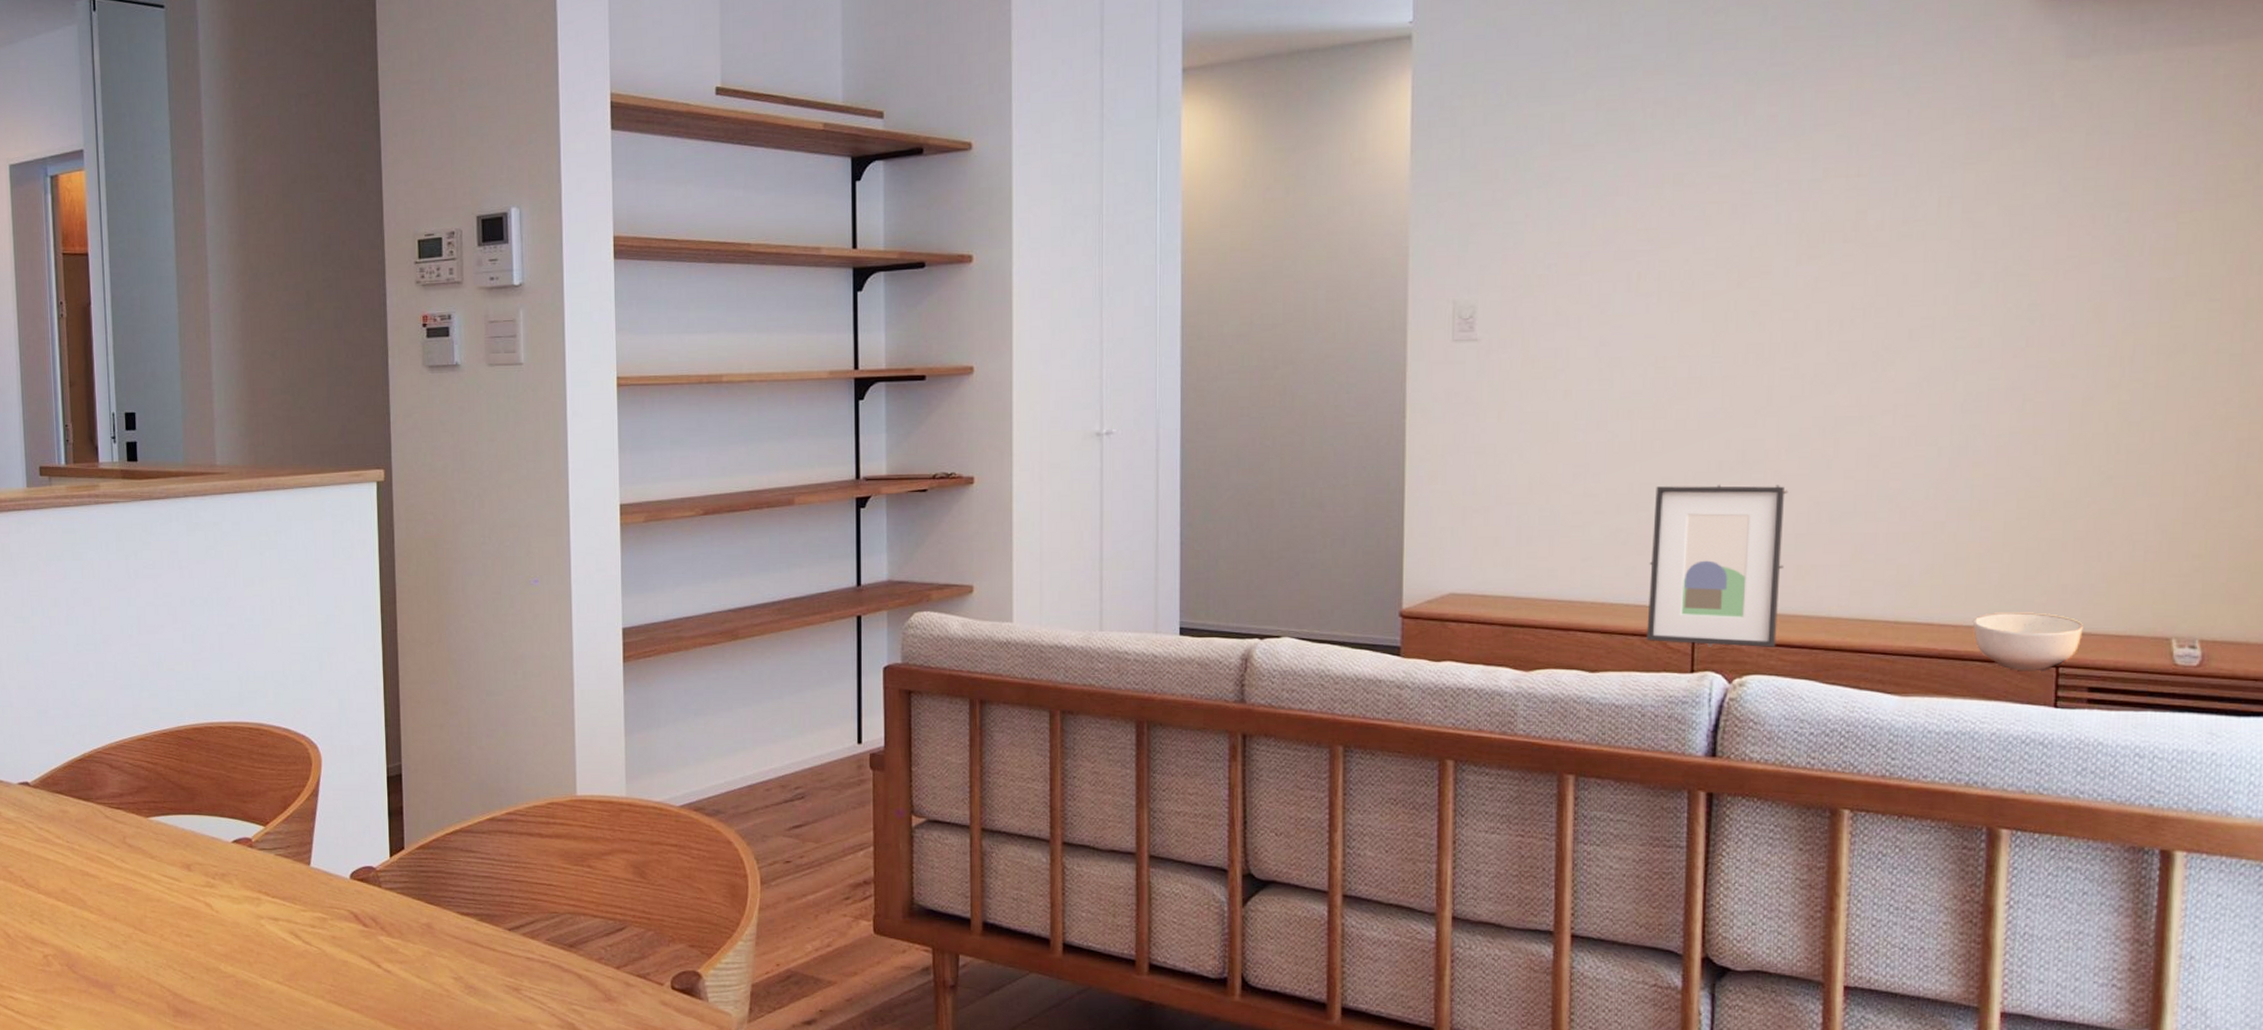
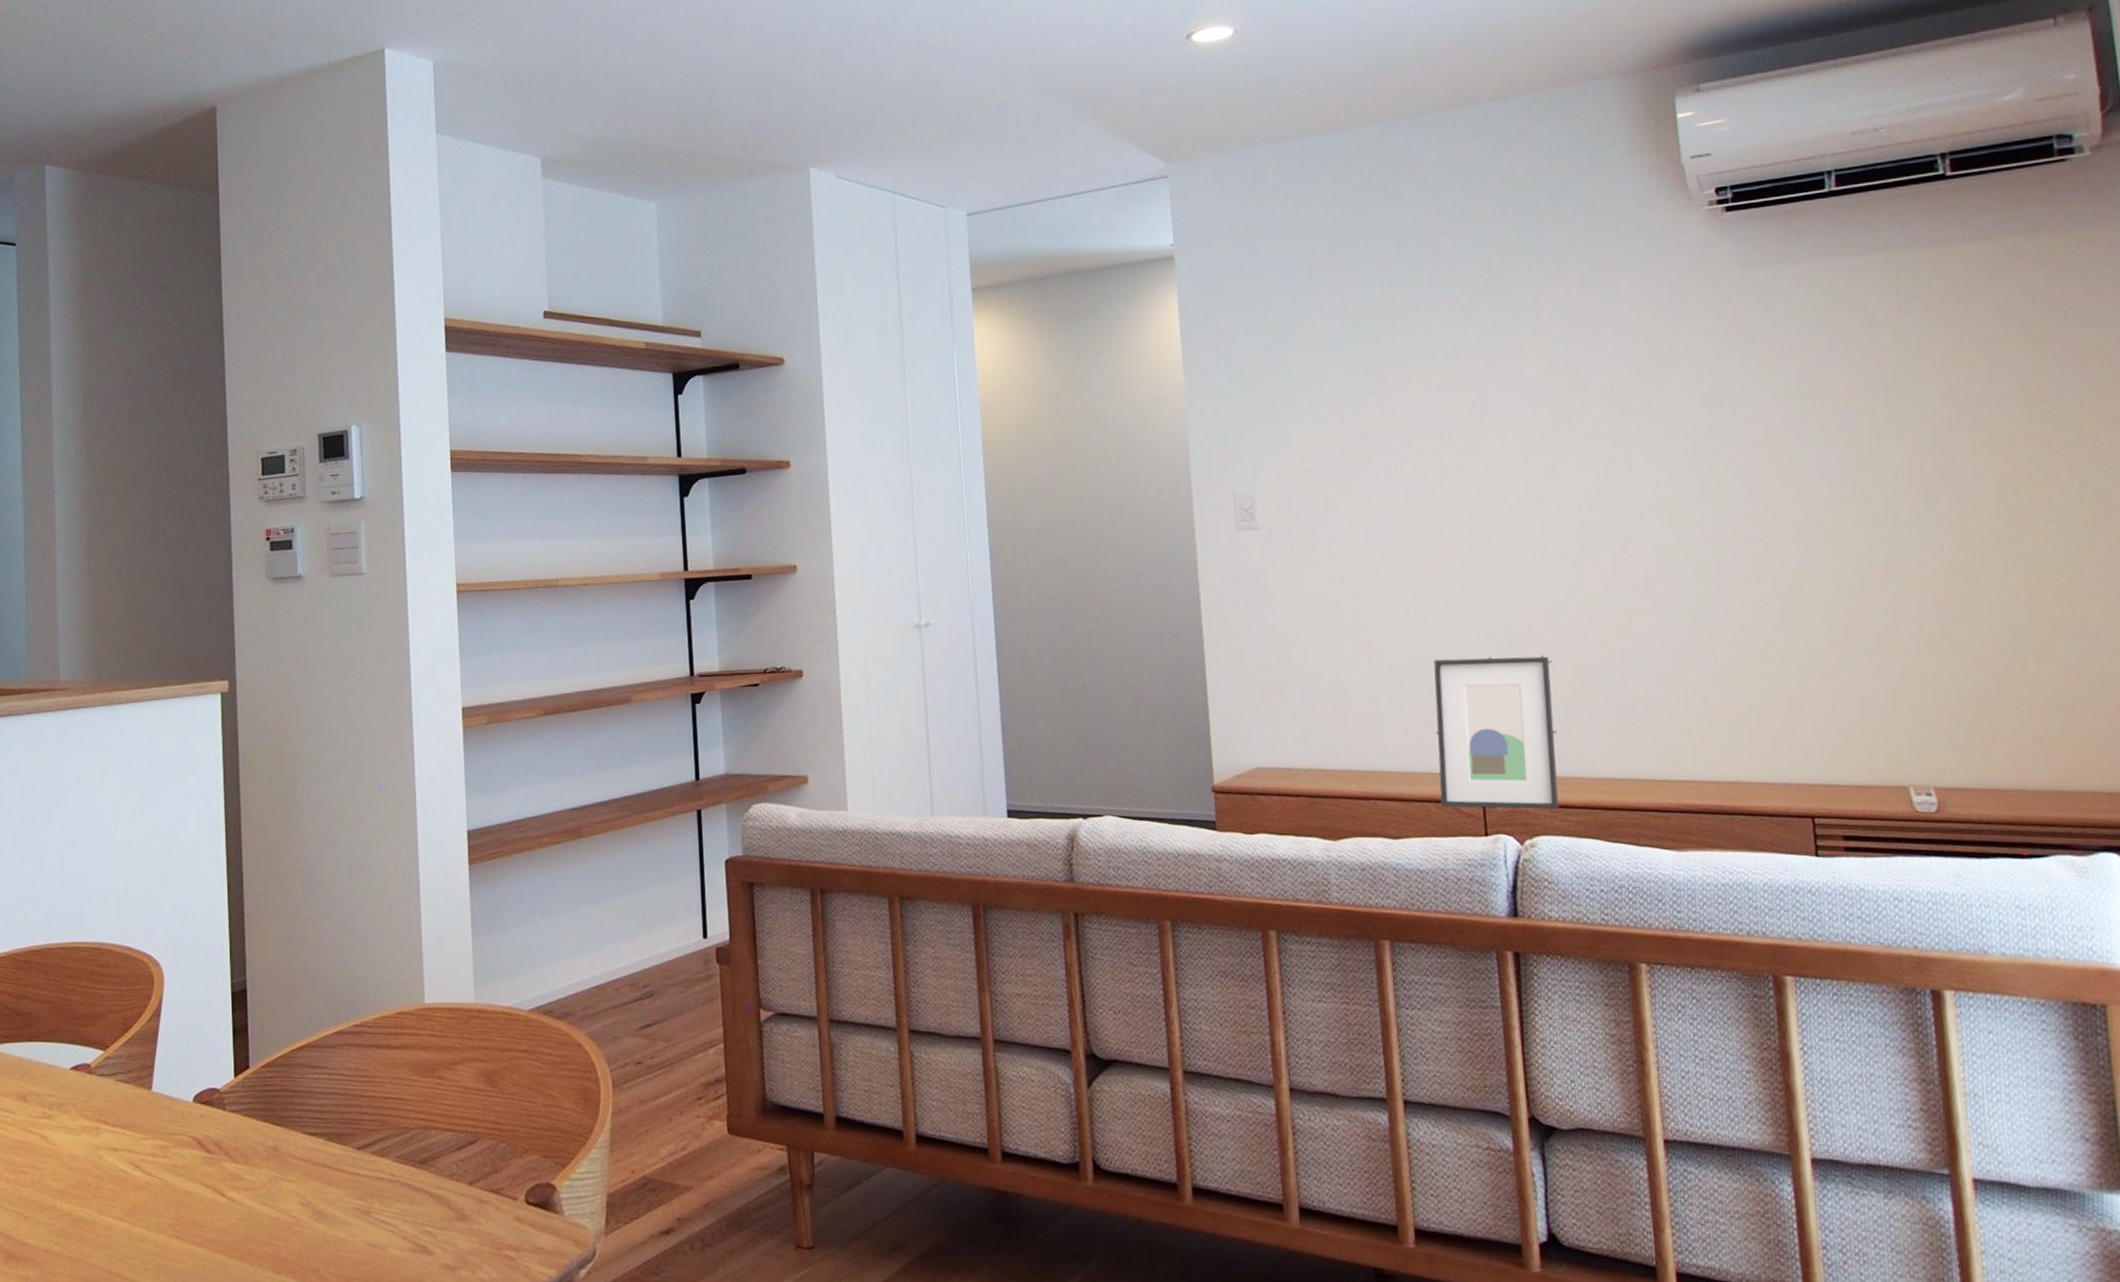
bowl: present [1972,612,2083,672] -> none [1731,767,1830,823]

